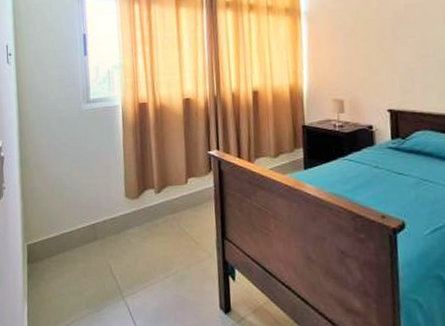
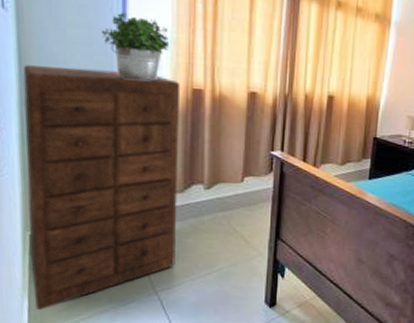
dresser: none [20,97,137,315] -> present [23,65,181,309]
potted plant: none [70,51,118,103] -> present [101,13,168,81]

